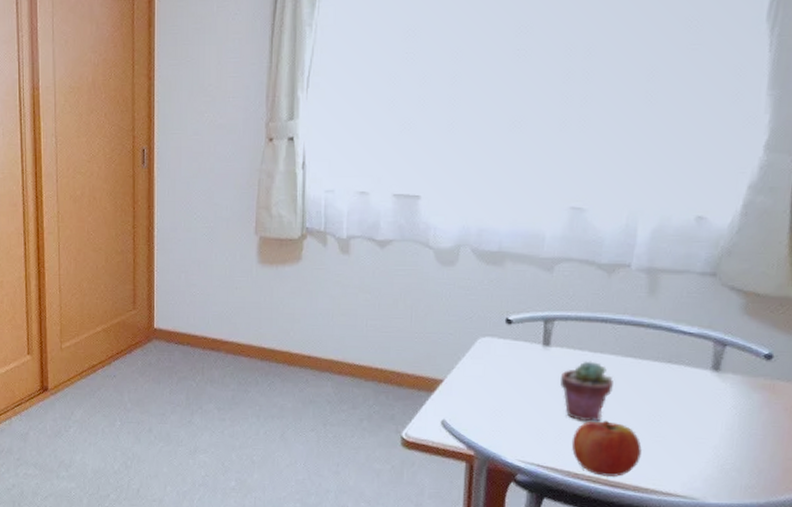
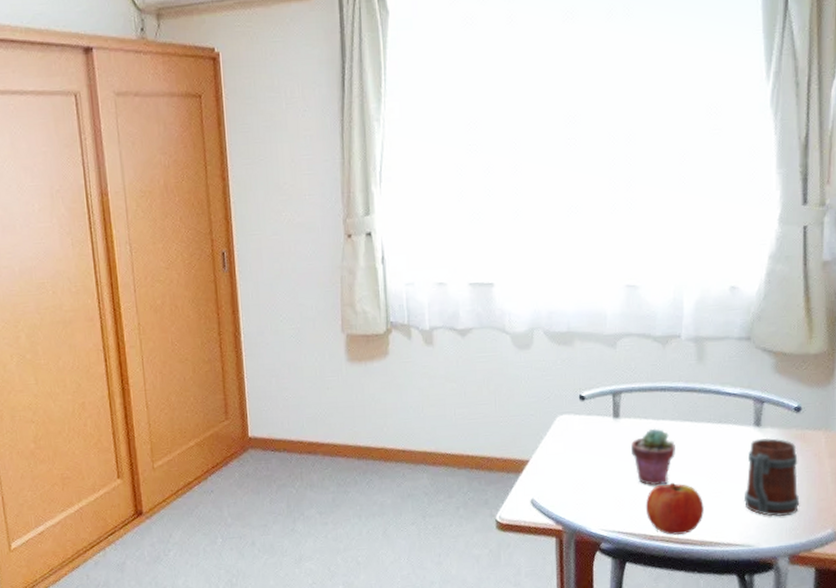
mug: none [690,384,764,472] -> present [743,437,800,517]

